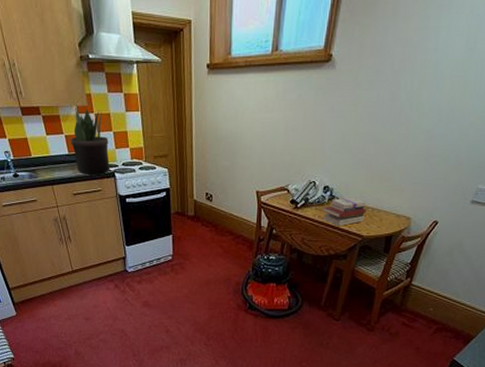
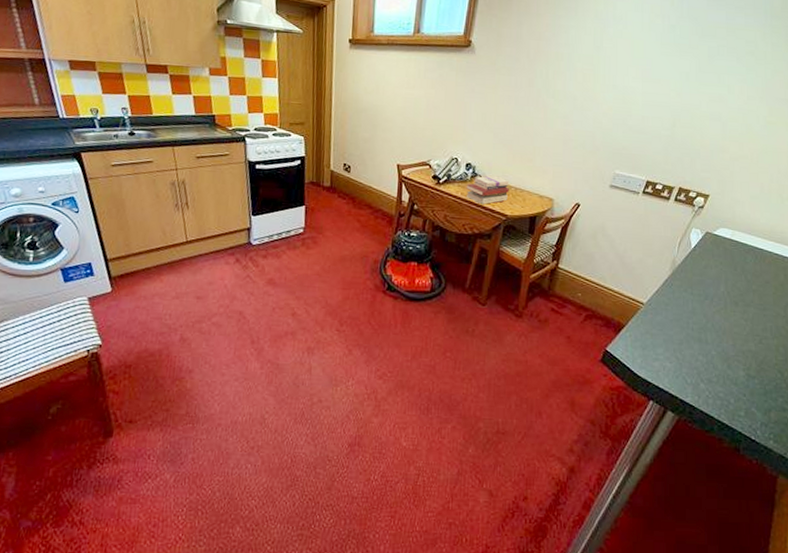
planter: present [70,106,110,175] -> none [198,68,241,138]

